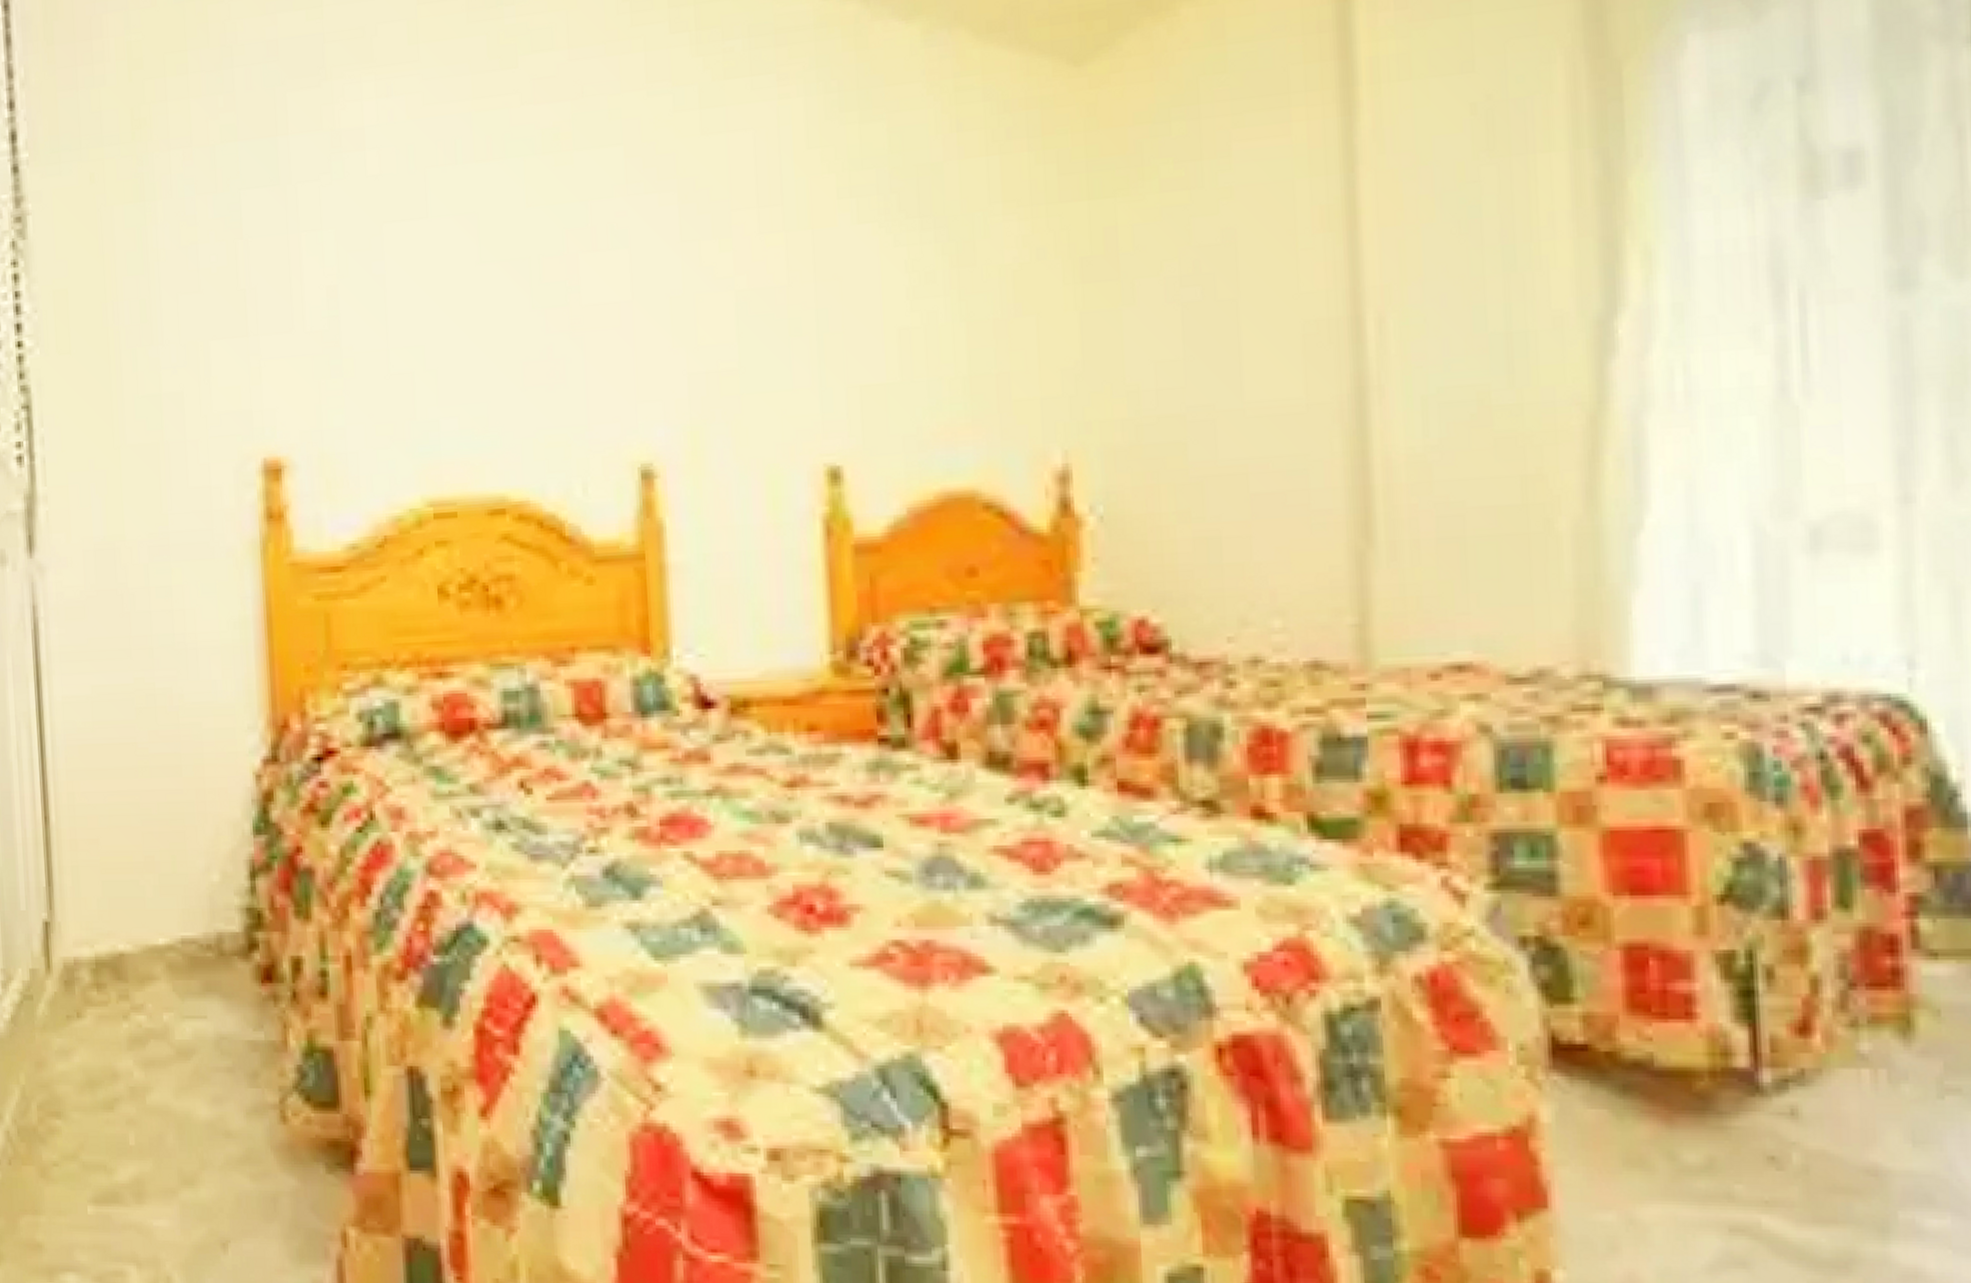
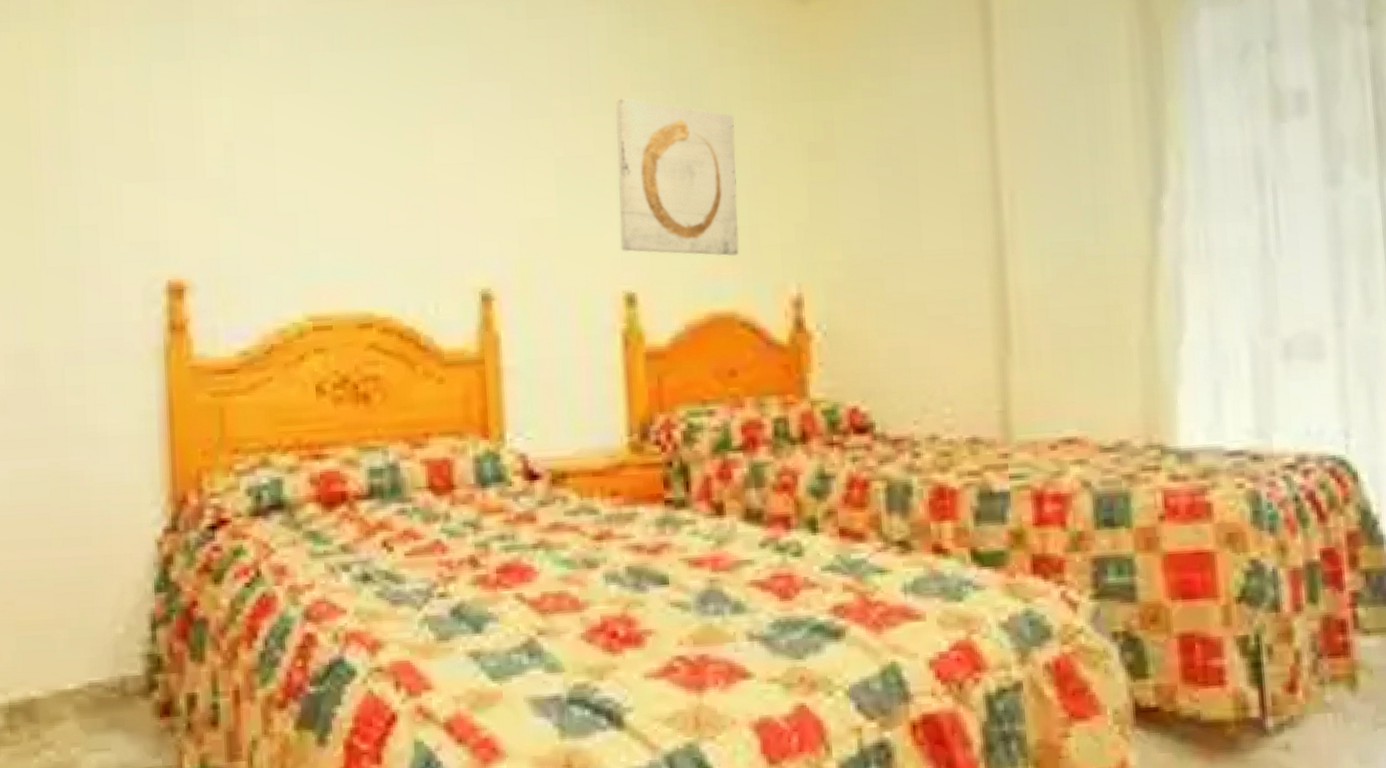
wall art: none [815,207,983,416] -> present [615,98,739,257]

